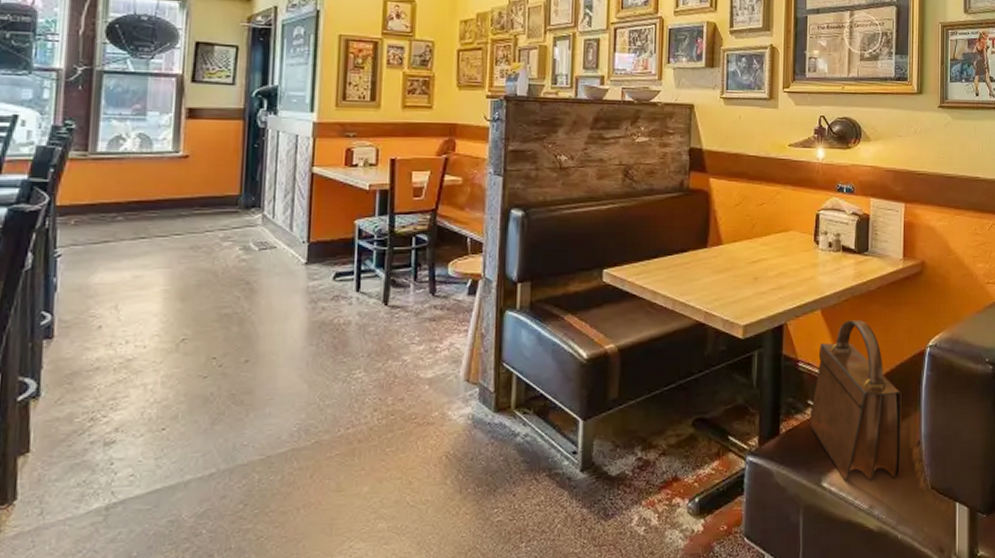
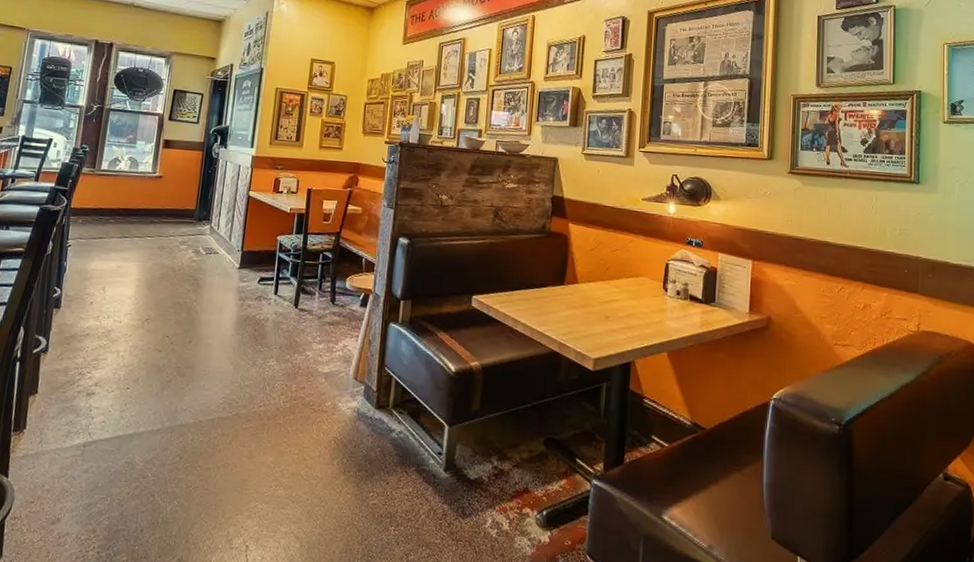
handbag: present [809,320,902,482] -> none [652,365,744,523]

